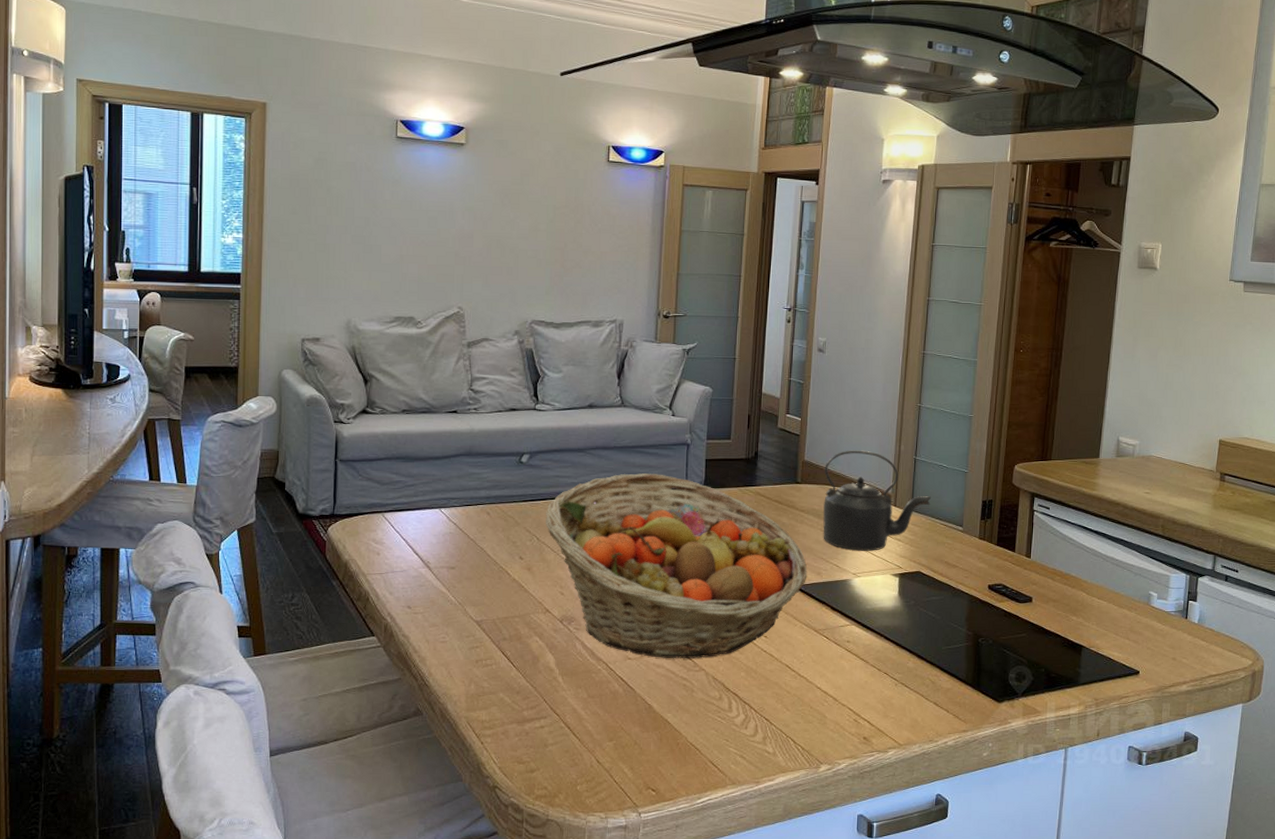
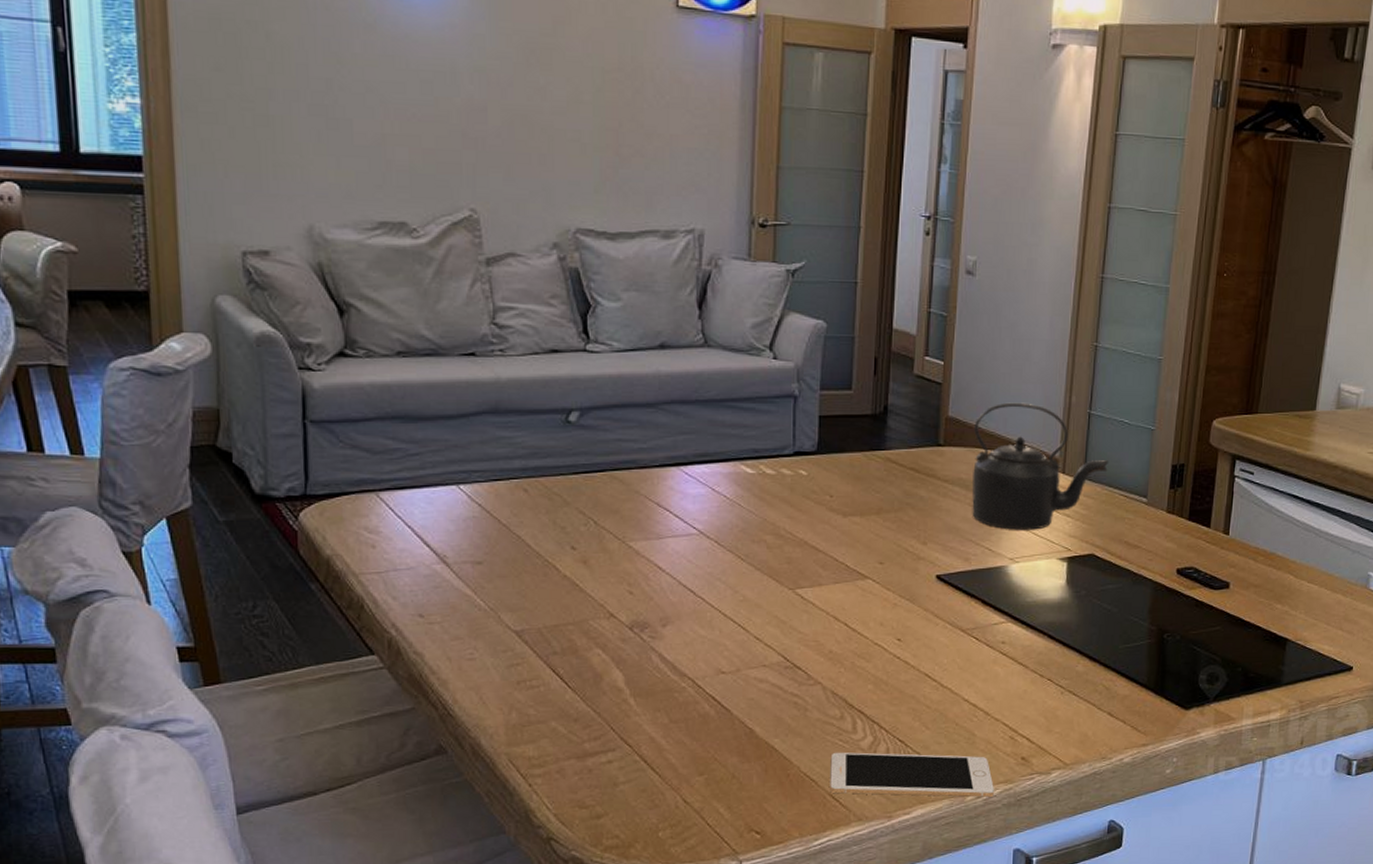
fruit basket: present [546,473,808,658] -> none [605,435,952,670]
cell phone: none [710,726,841,769] -> present [830,752,994,797]

